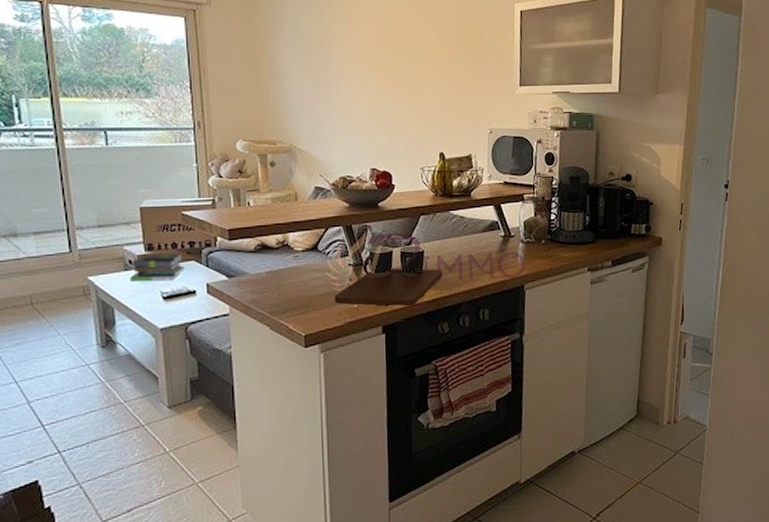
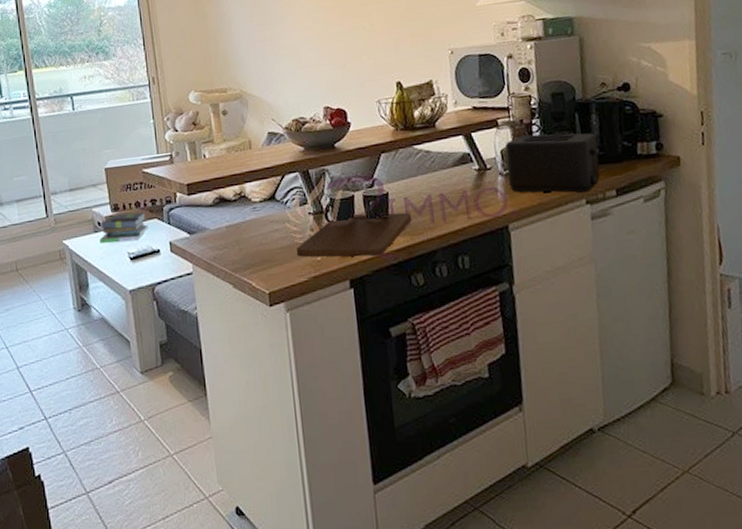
toaster: none [527,210,603,263] -> present [505,133,600,194]

